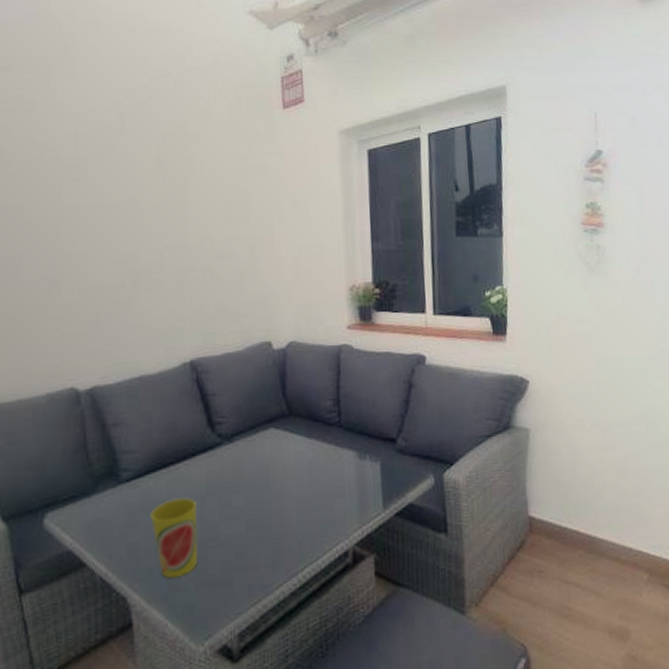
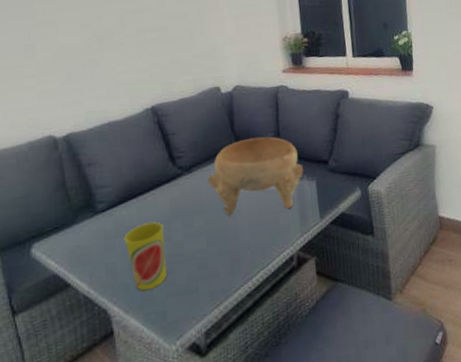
decorative bowl: none [251,404,367,496] -> present [208,136,304,215]

